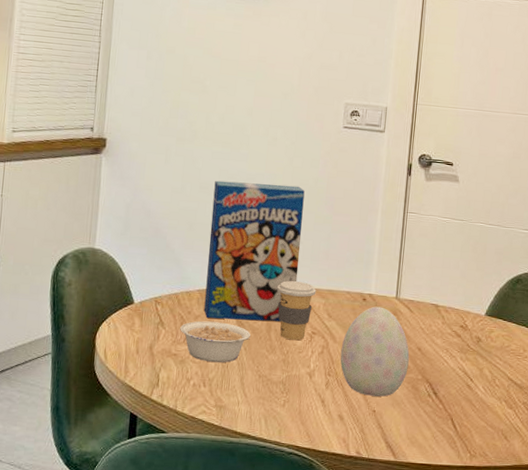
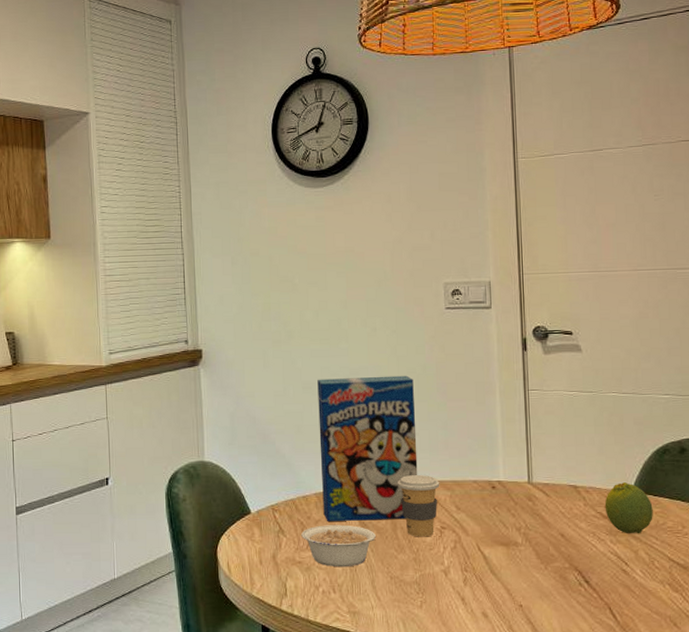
decorative egg: present [340,306,410,397] -> none [475,493,553,590]
fruit: none [459,305,501,354] -> present [604,482,653,534]

